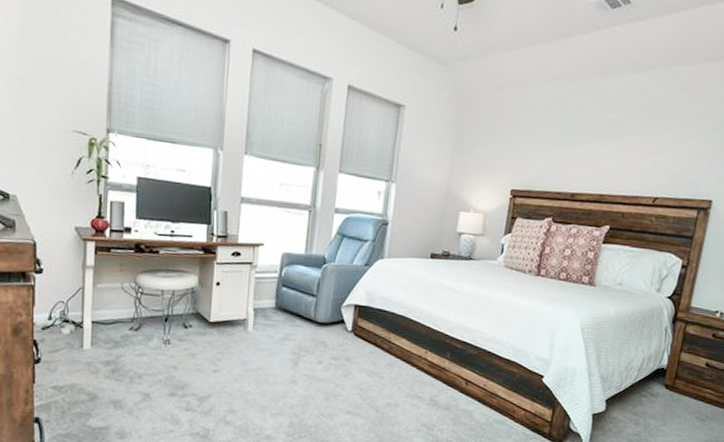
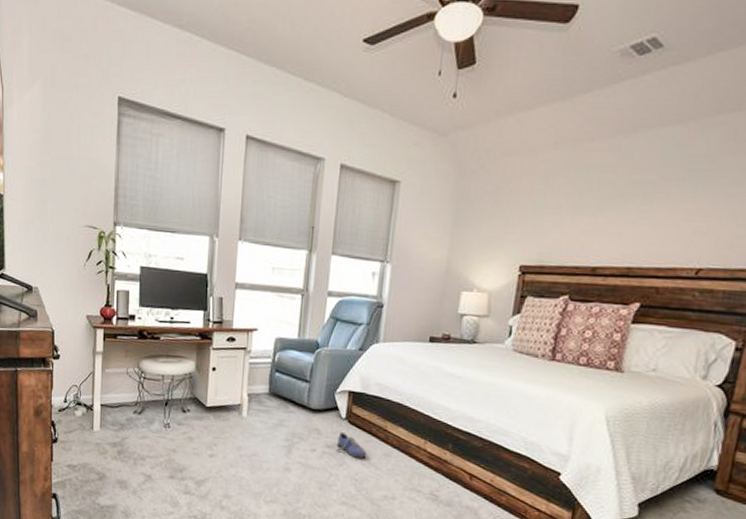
shoe: none [341,344,372,369] -> present [335,431,367,458]

